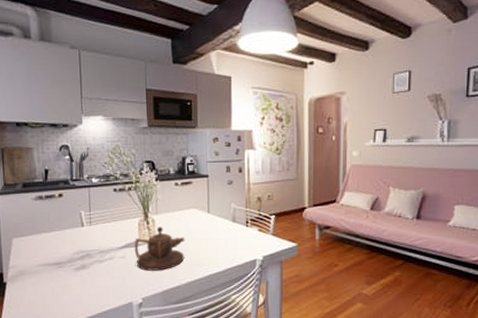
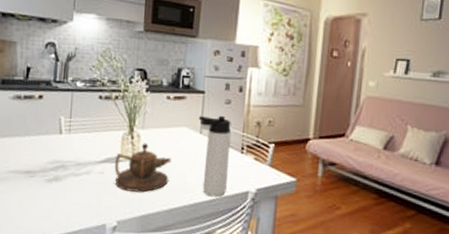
thermos bottle: none [205,195,237,268] -> present [198,115,231,198]

